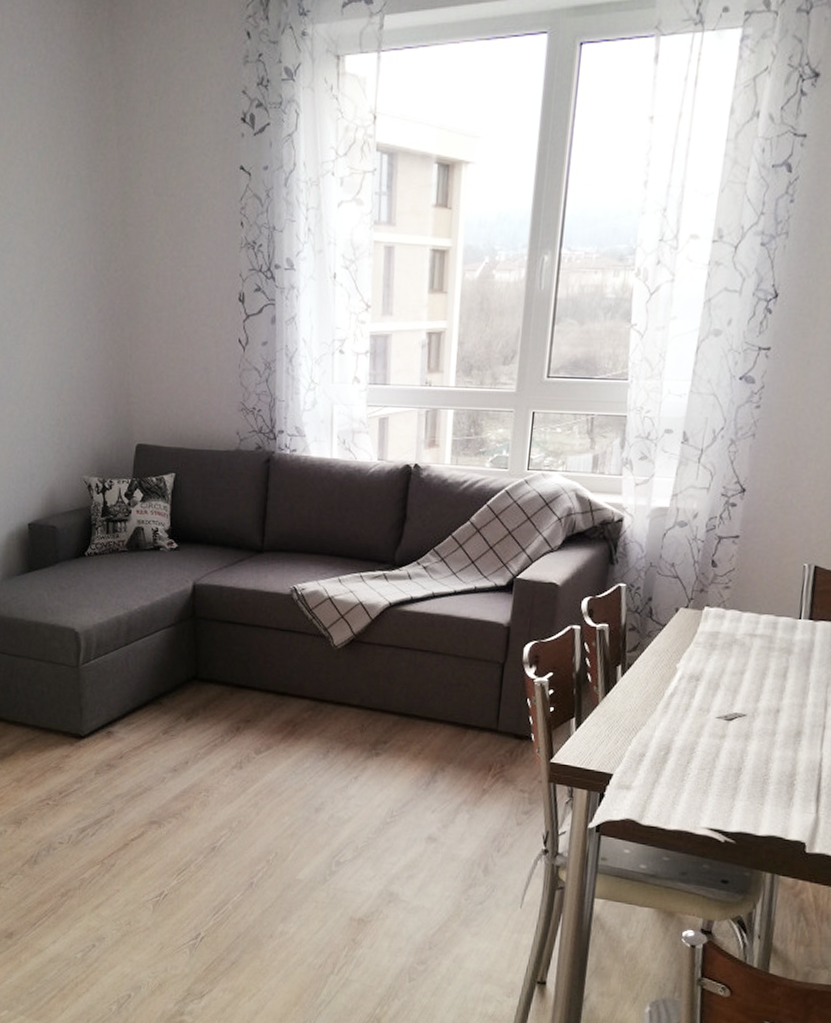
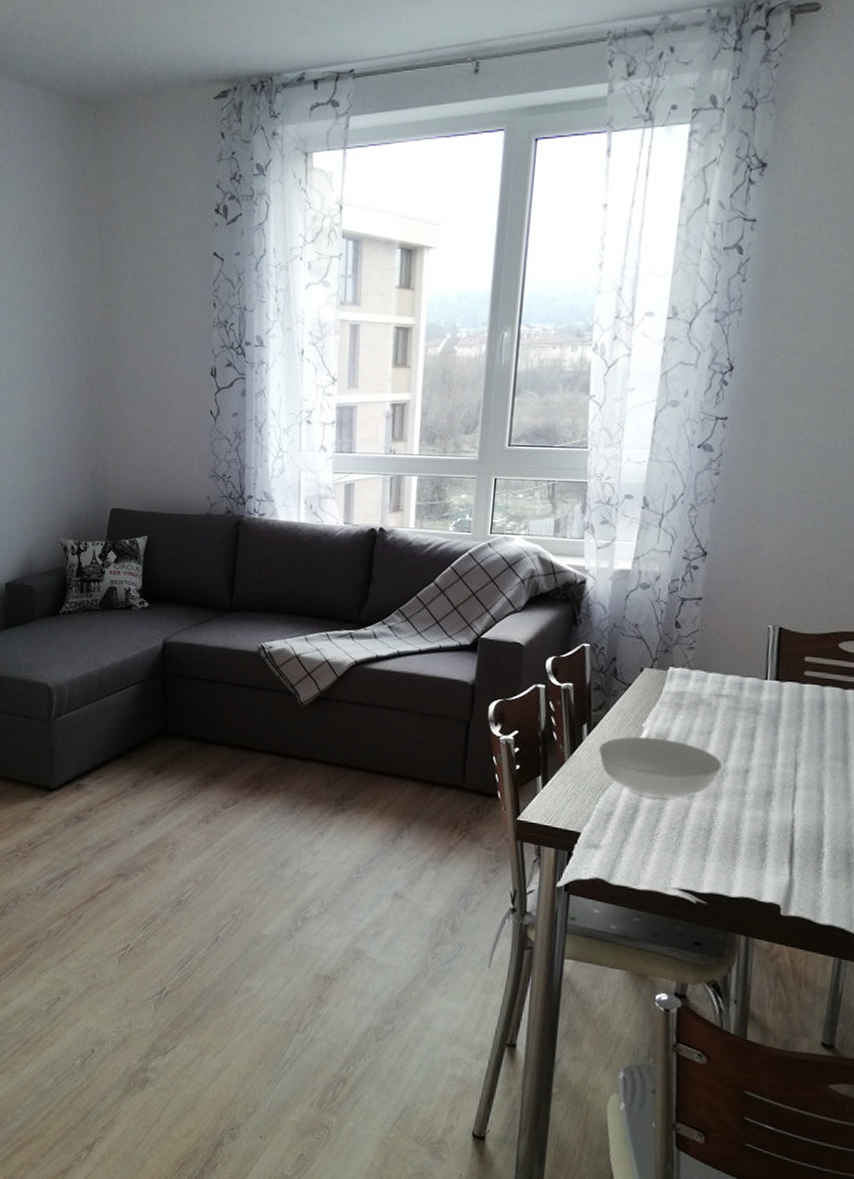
bowl: none [632,677,754,742] -> present [599,736,722,801]

